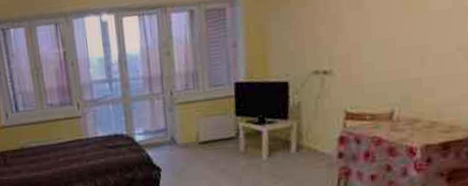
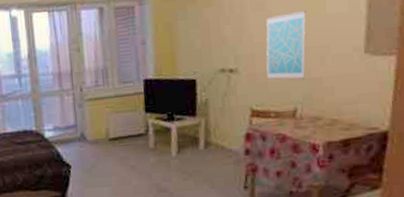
wall art: none [362,9,406,81] -> present [266,11,306,80]

